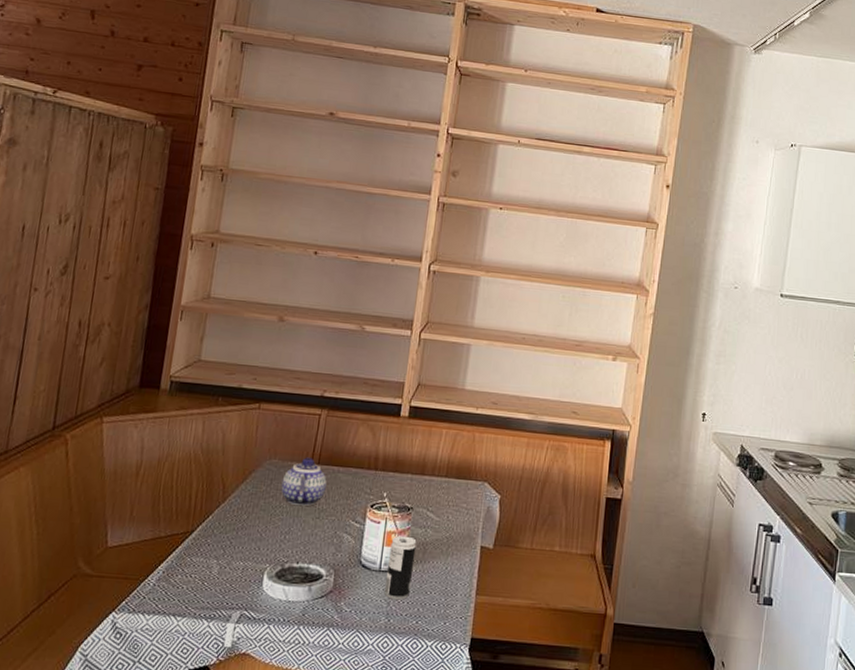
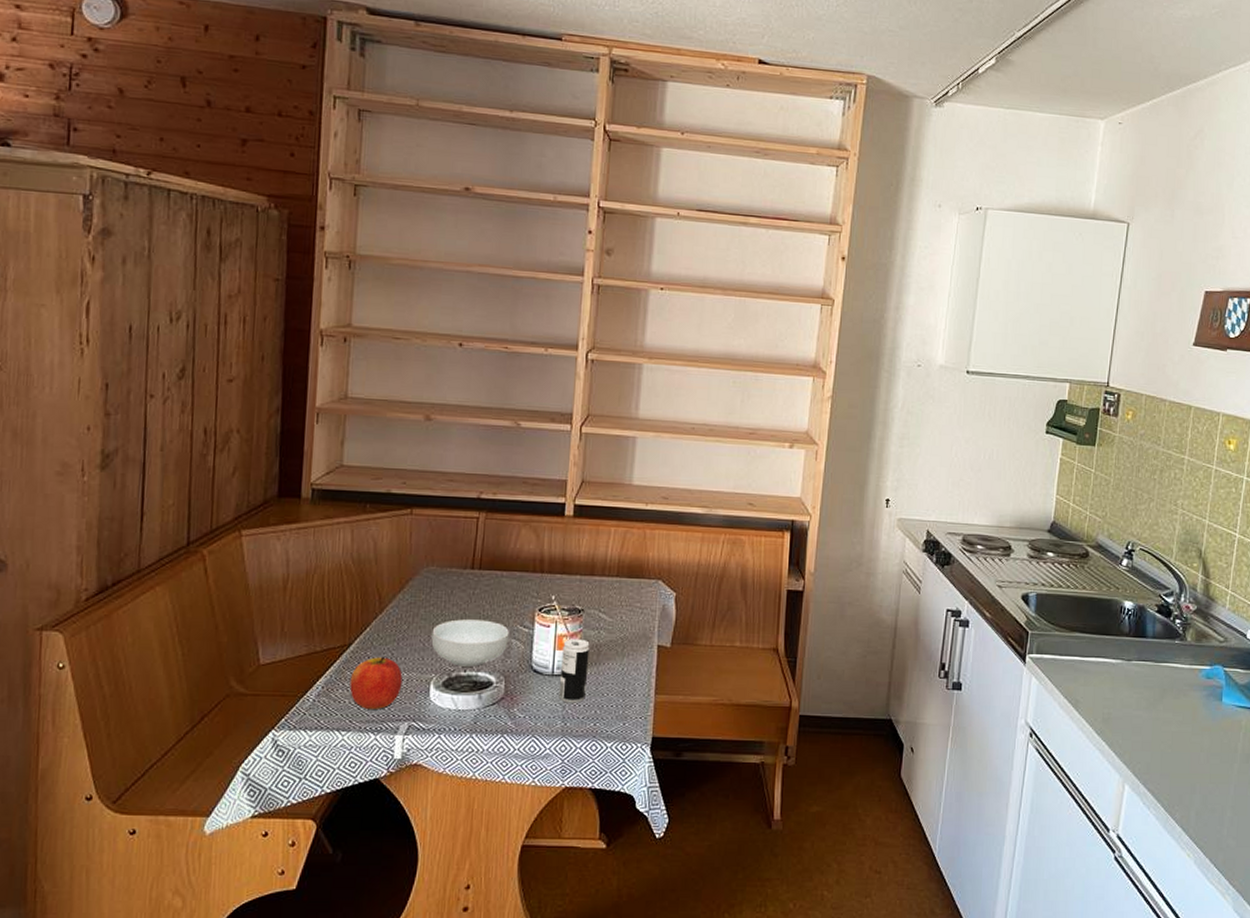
apple: none [188,545,239,597] -> present [349,657,403,709]
cereal bowl: none [268,512,342,559] -> present [431,619,509,667]
teapot: present [281,457,327,507] -> none [441,563,490,614]

